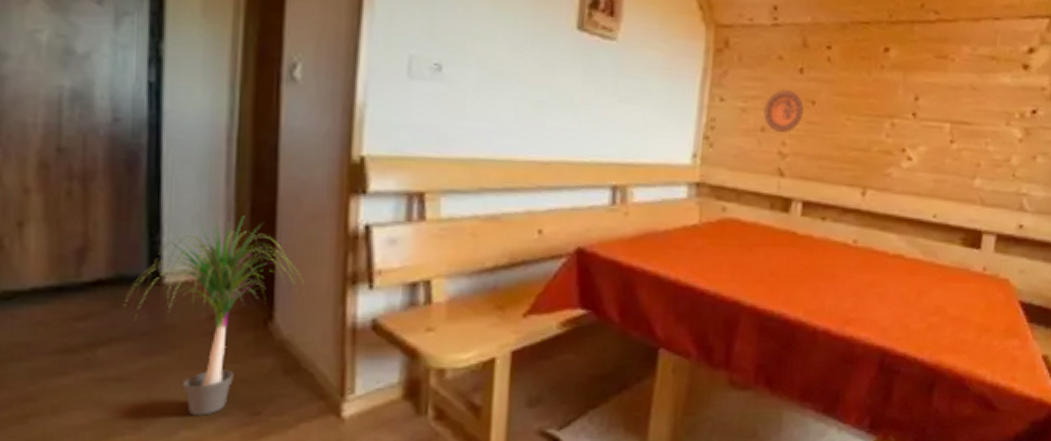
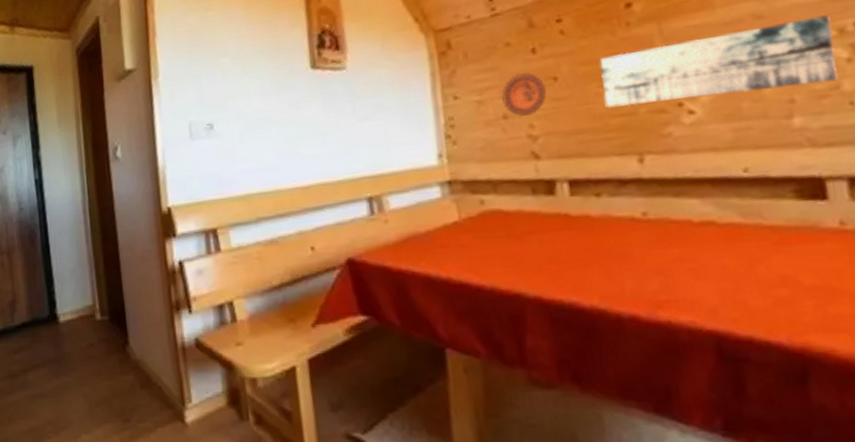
potted plant: present [125,215,304,416] -> none [39,265,144,423]
wall art: none [847,92,1018,155] -> present [599,15,838,108]

